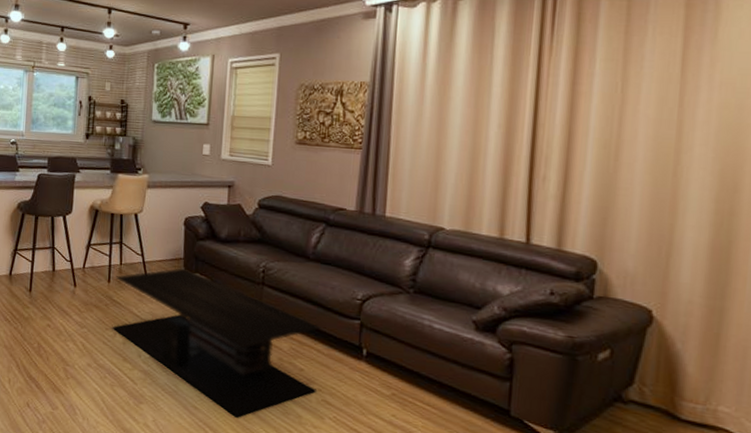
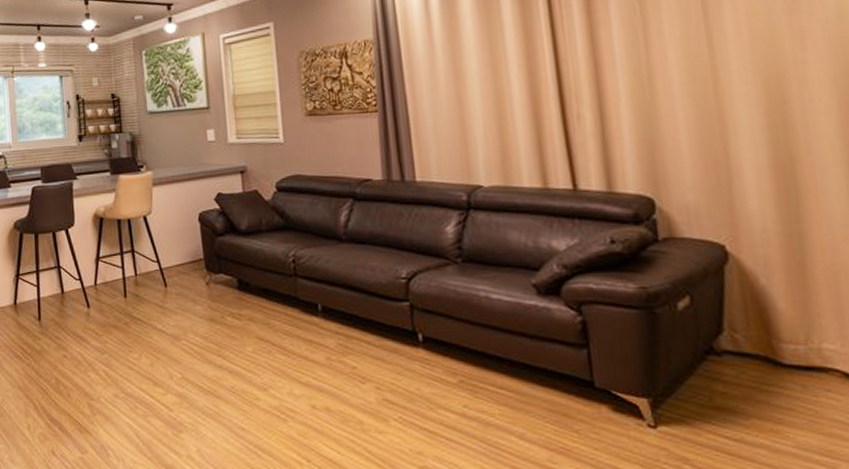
coffee table: present [112,267,321,418] -> none [132,269,376,434]

